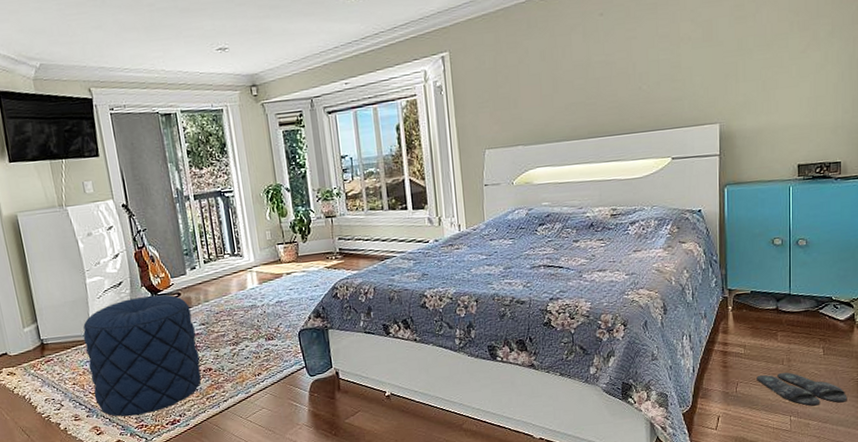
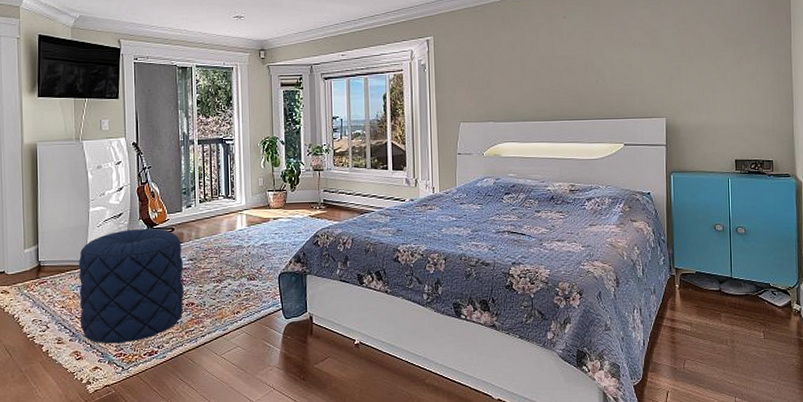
slippers: present [756,372,847,406] -> none [703,352,788,389]

